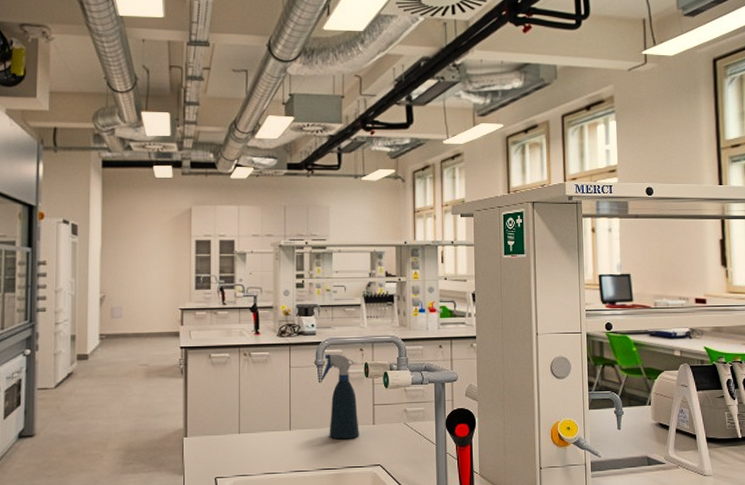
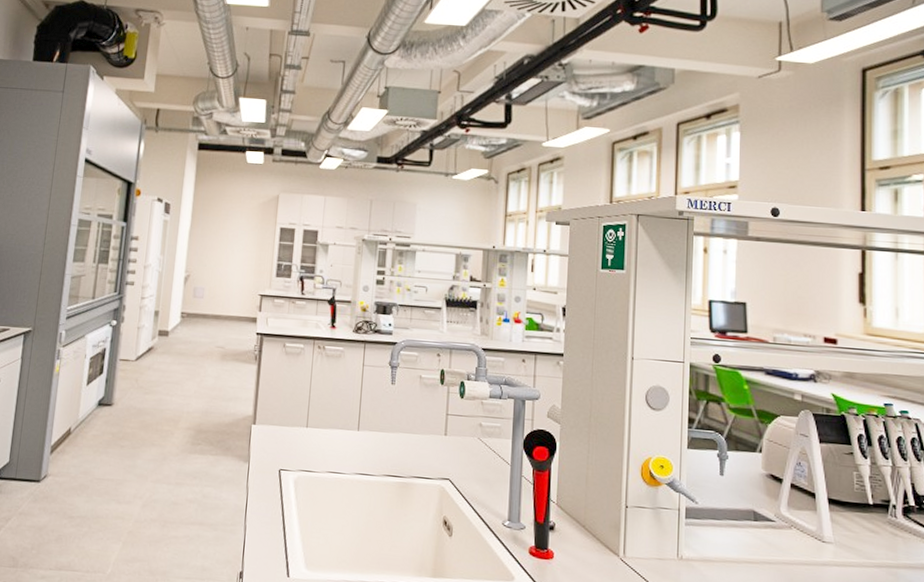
spray bottle: present [321,353,359,440] -> none [394,355,433,448]

